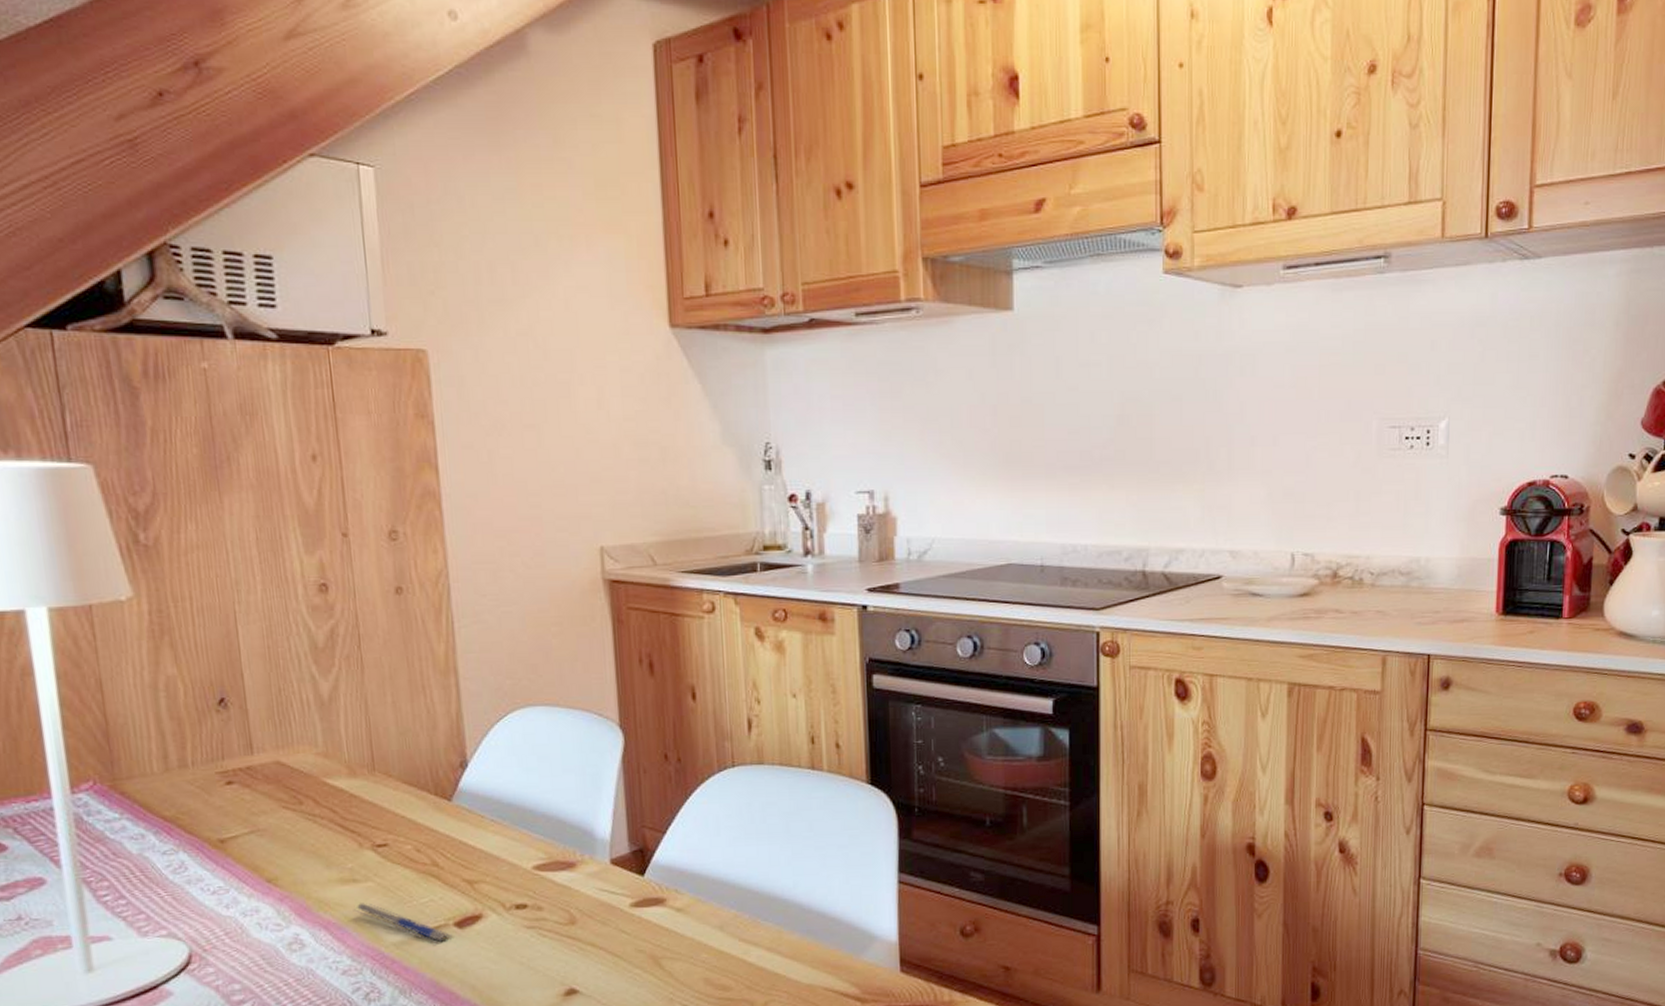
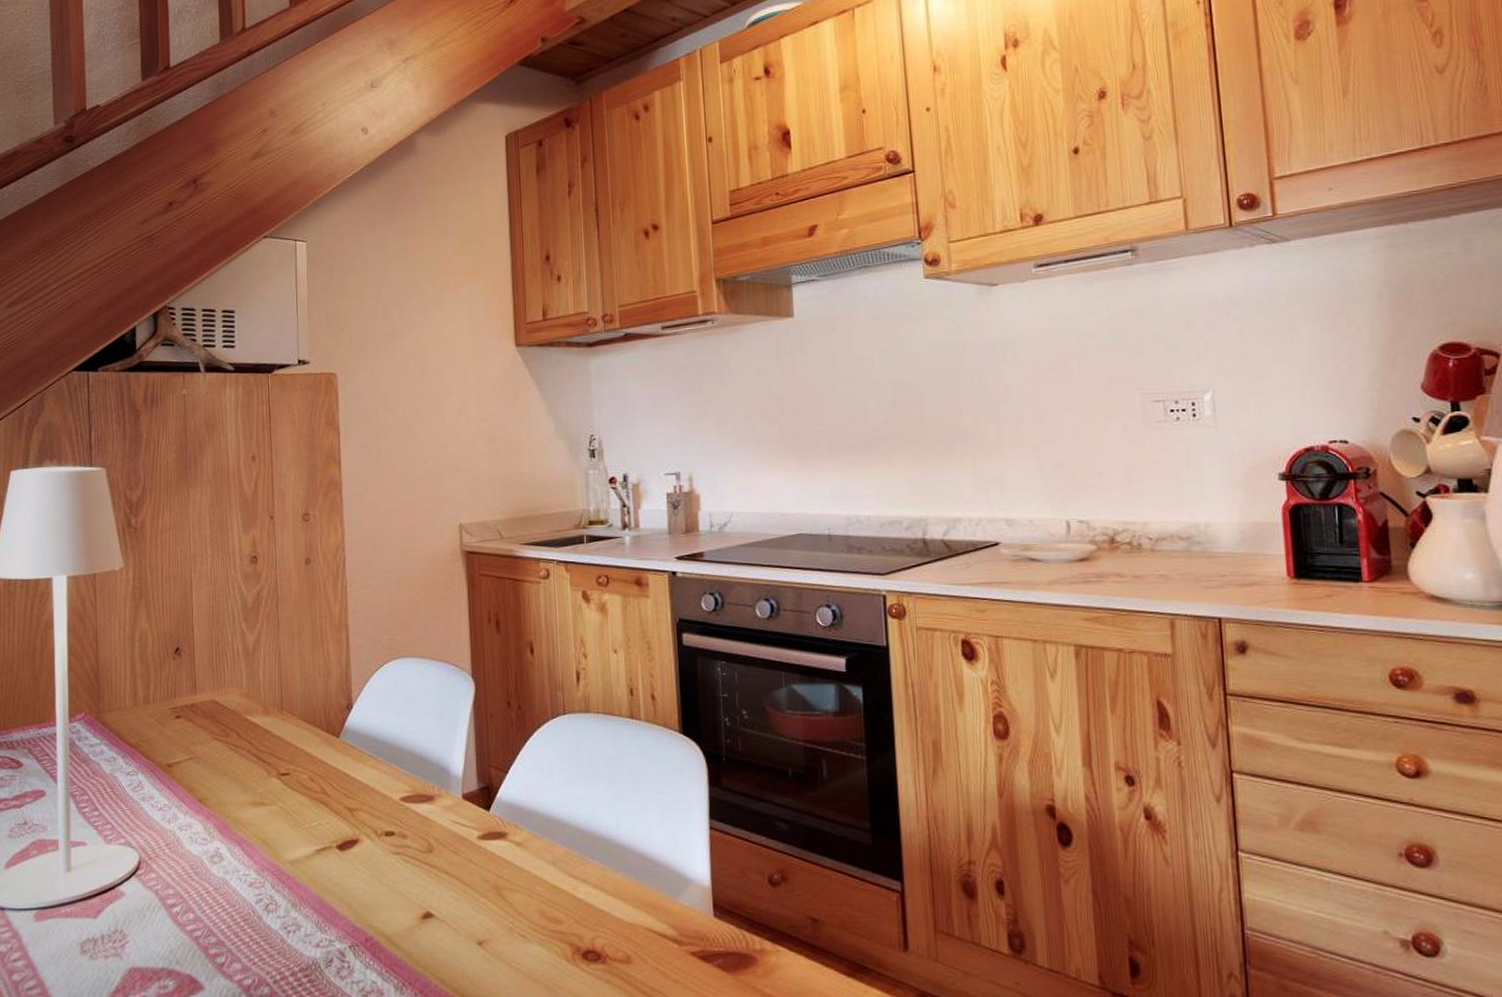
pen: present [353,903,453,943] -> none [260,824,335,863]

